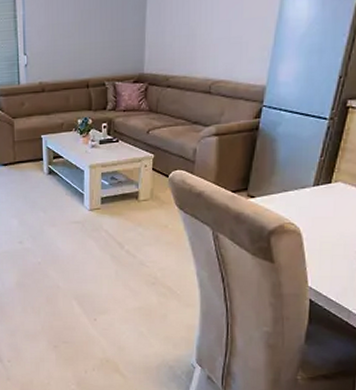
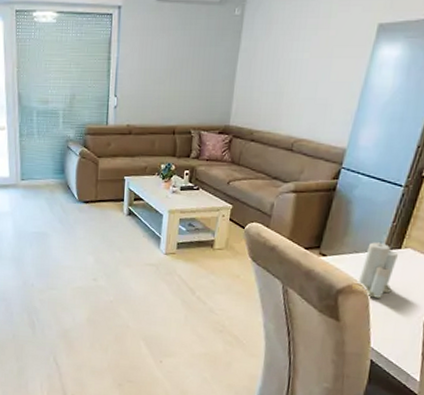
candle: none [289,177,330,236] -> present [357,241,399,298]

